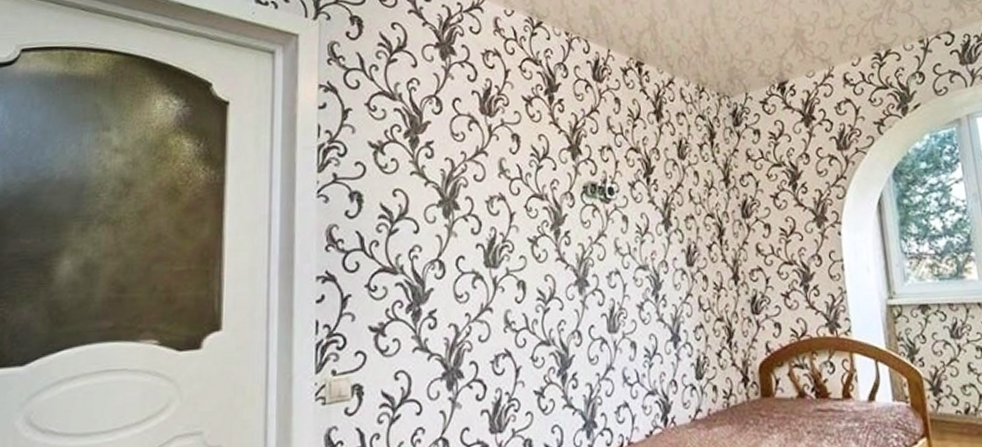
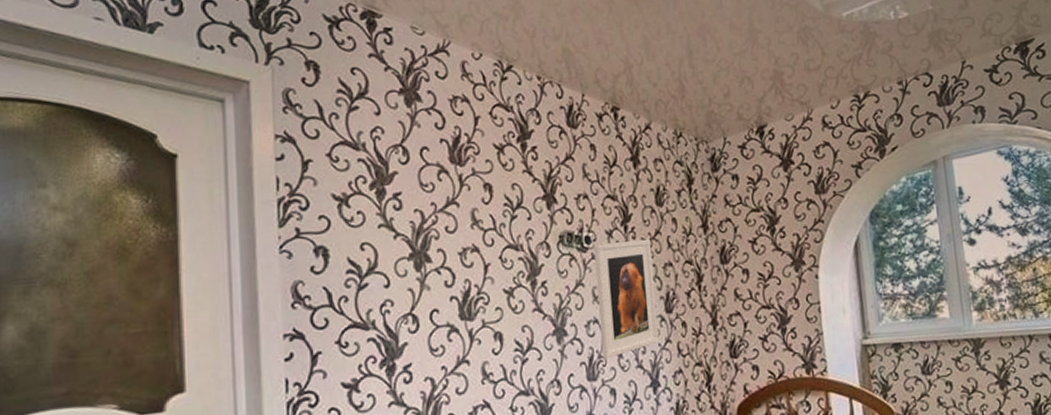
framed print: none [616,191,680,312] -> present [593,239,659,359]

